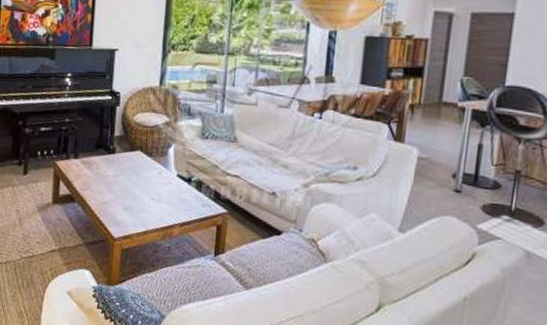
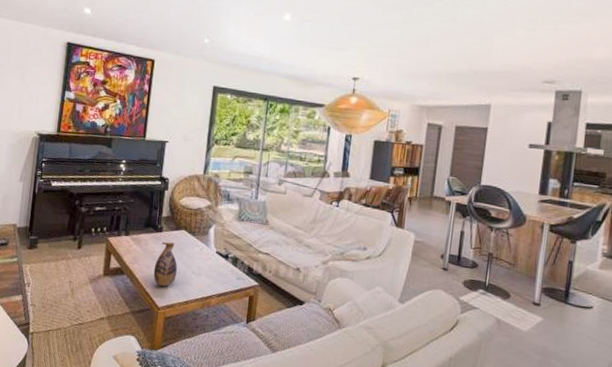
vase: none [107,164,134,215] -> present [153,241,178,287]

